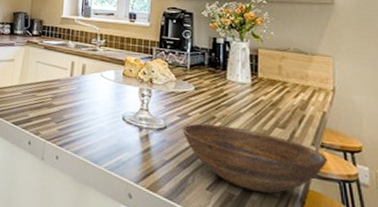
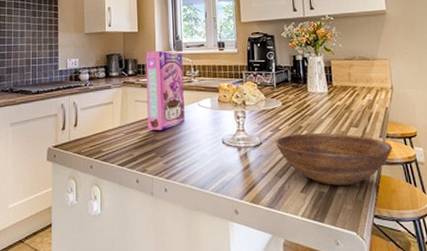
cereal box: none [46,13,90,96] -> present [145,50,185,130]

